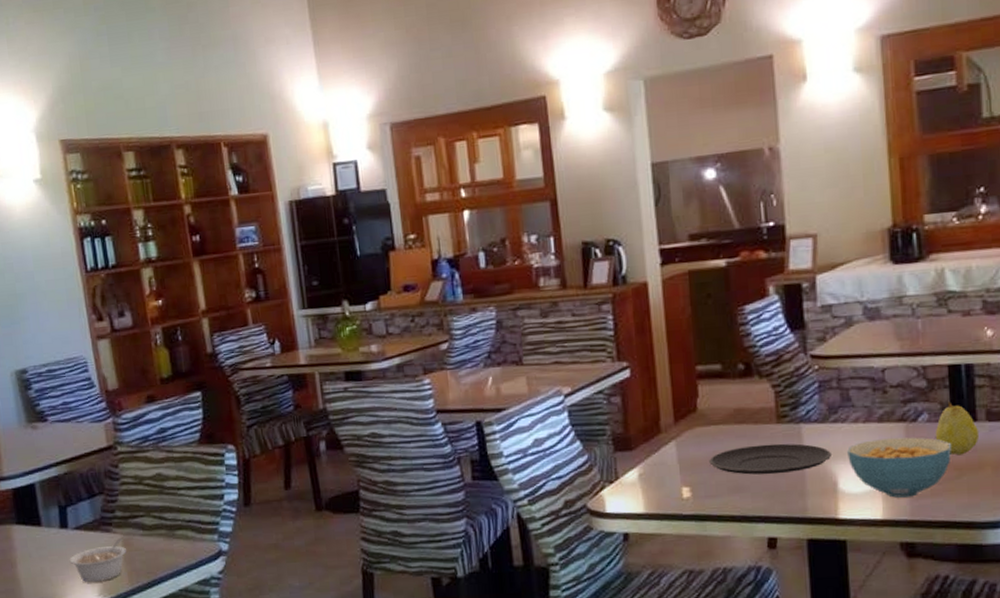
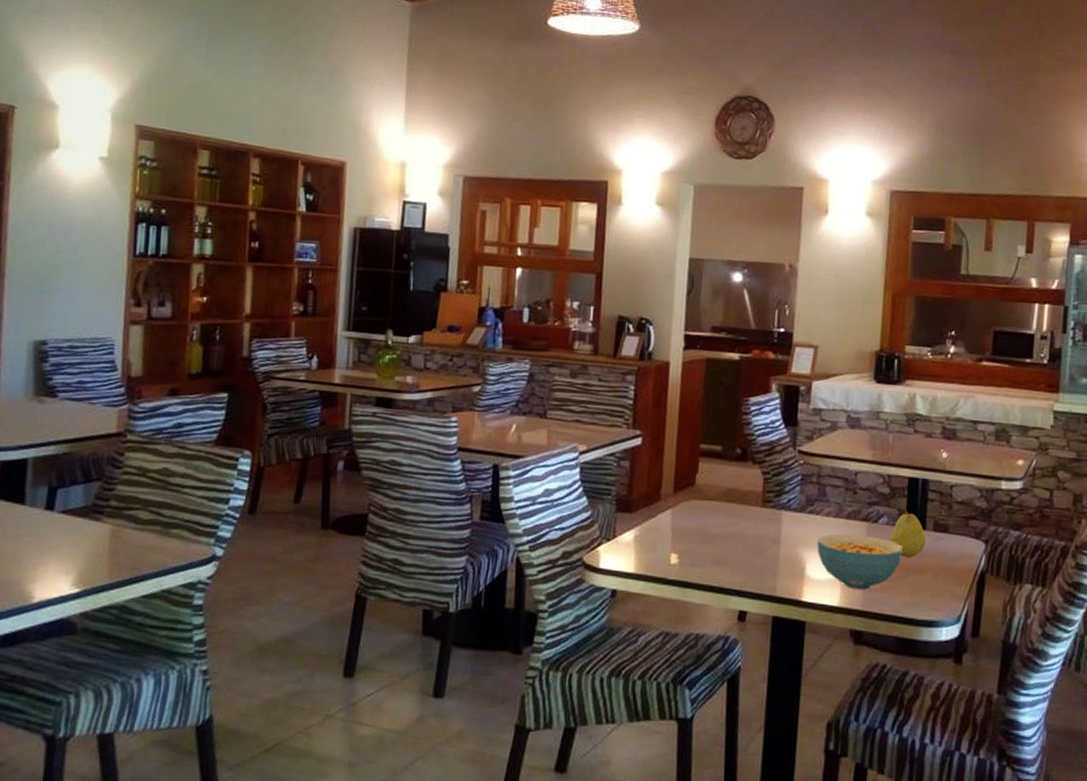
legume: present [69,538,126,583] -> none [47,529,113,572]
plate: present [709,443,833,475] -> none [698,523,805,553]

